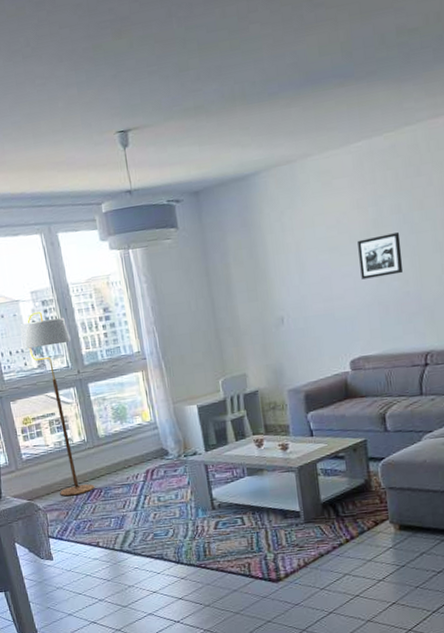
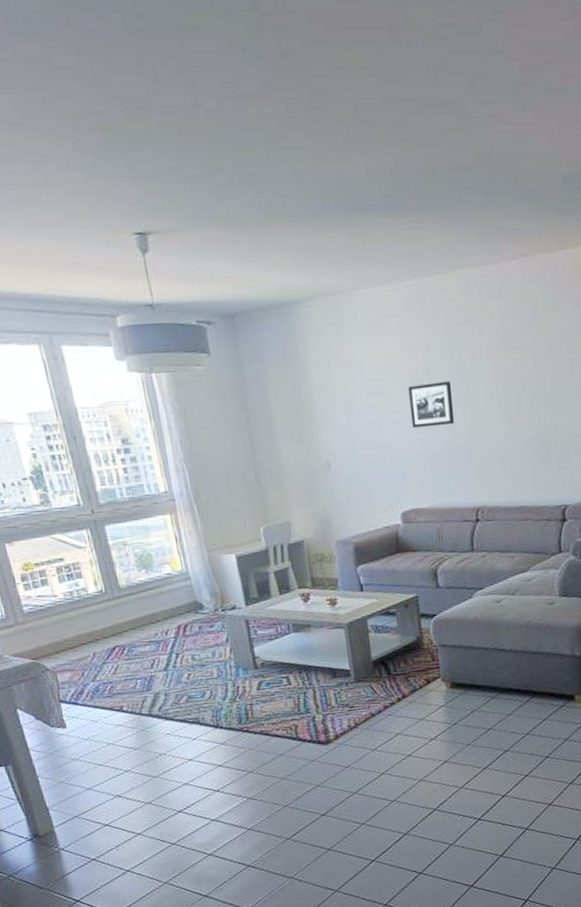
floor lamp: present [20,311,95,497] -> none [15,437,117,655]

